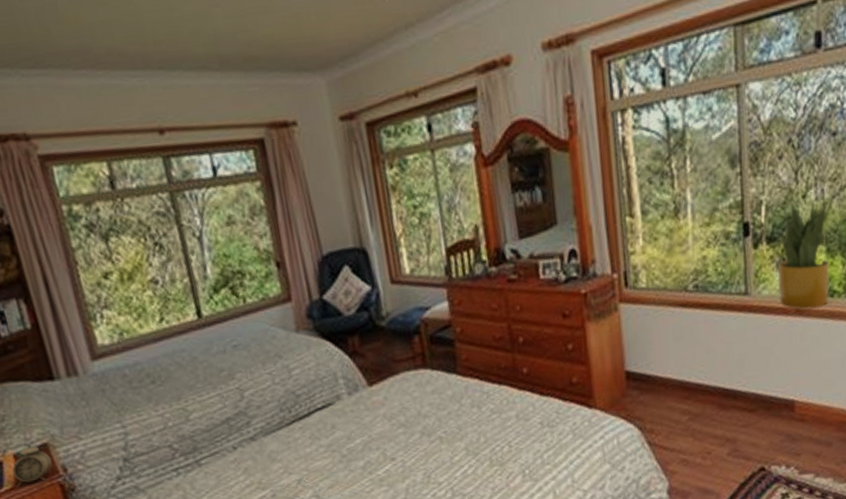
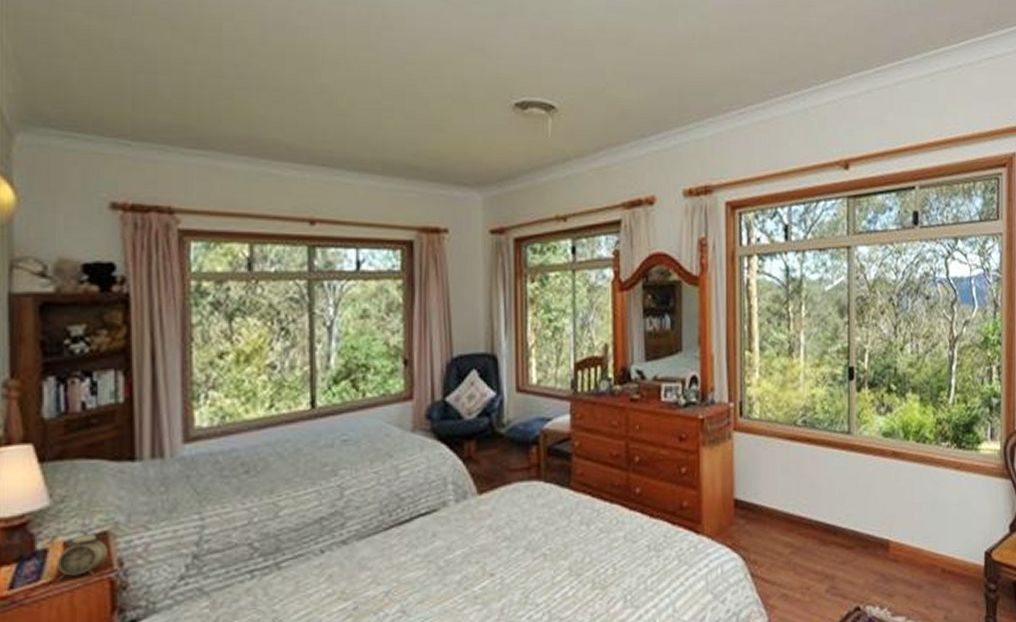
planter: present [777,197,832,310] -> none [877,351,925,453]

